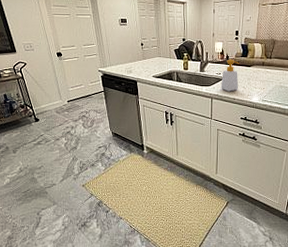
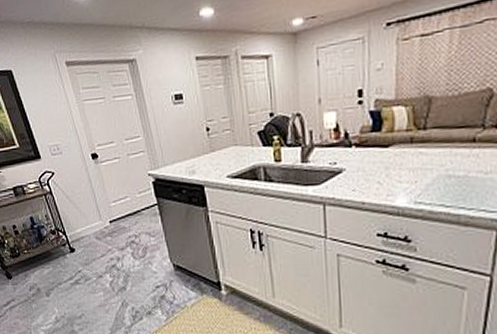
soap bottle: present [221,59,239,92] -> none [338,137,370,192]

